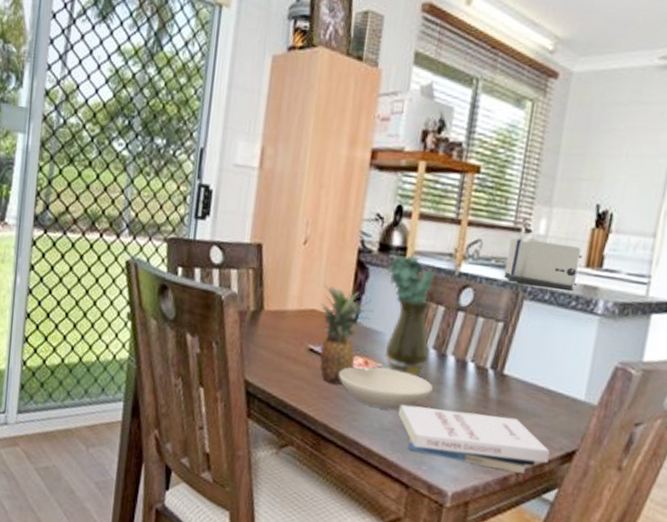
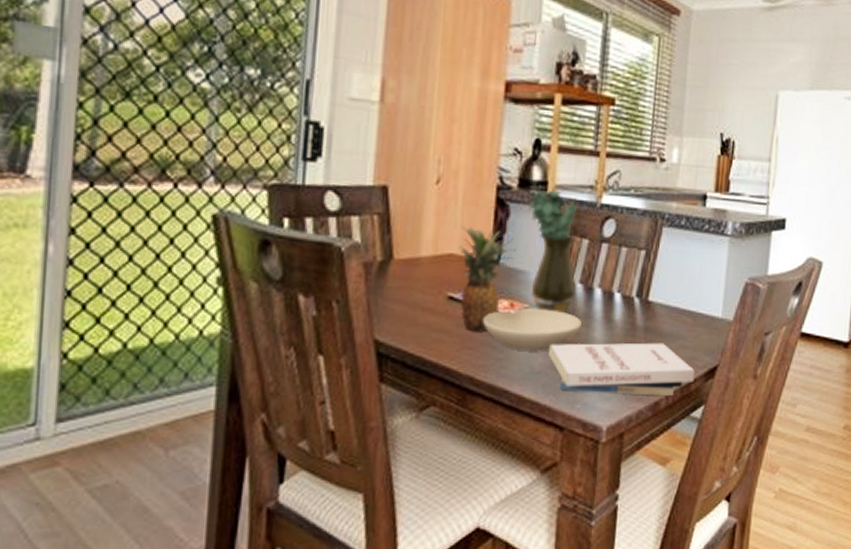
toaster: present [503,238,582,292] -> none [643,167,711,216]

